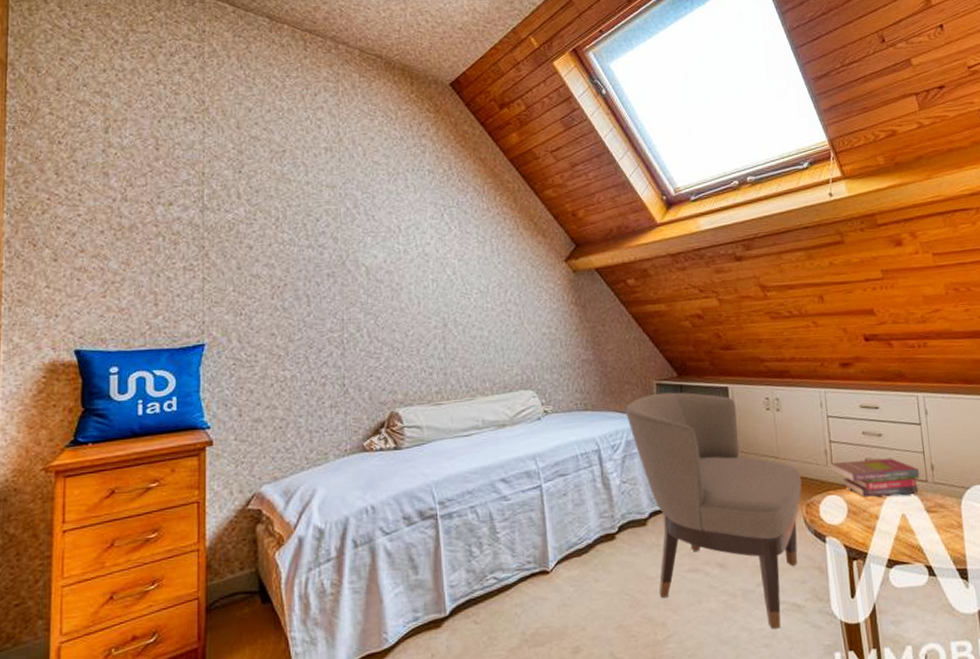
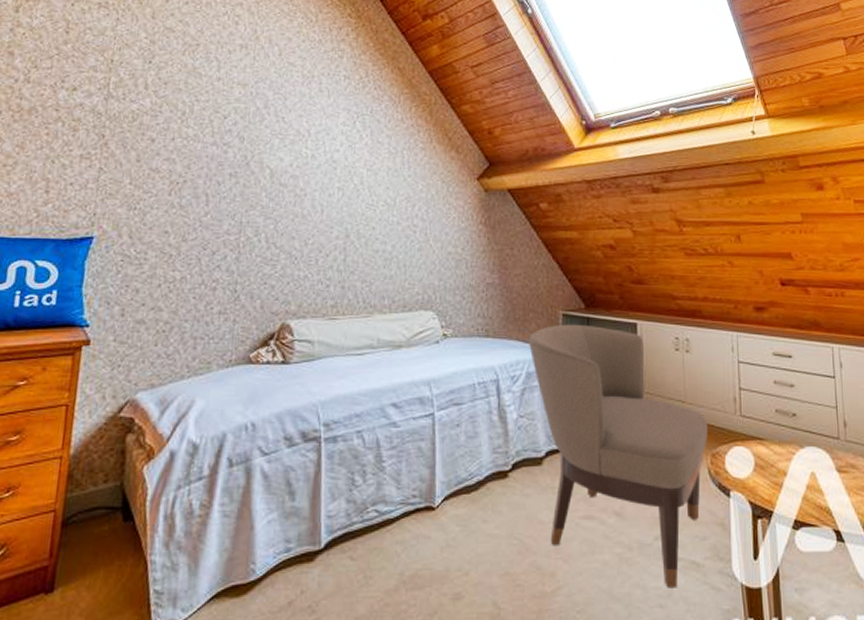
books: present [830,458,920,497] -> none [739,411,832,451]

